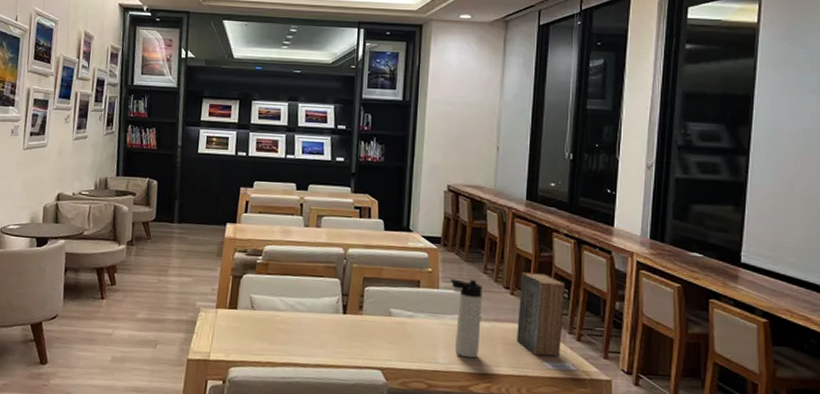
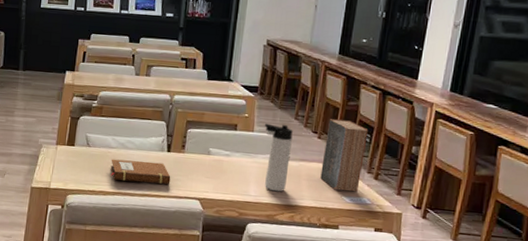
notebook: none [278,323,348,352] -> present [110,159,171,184]

